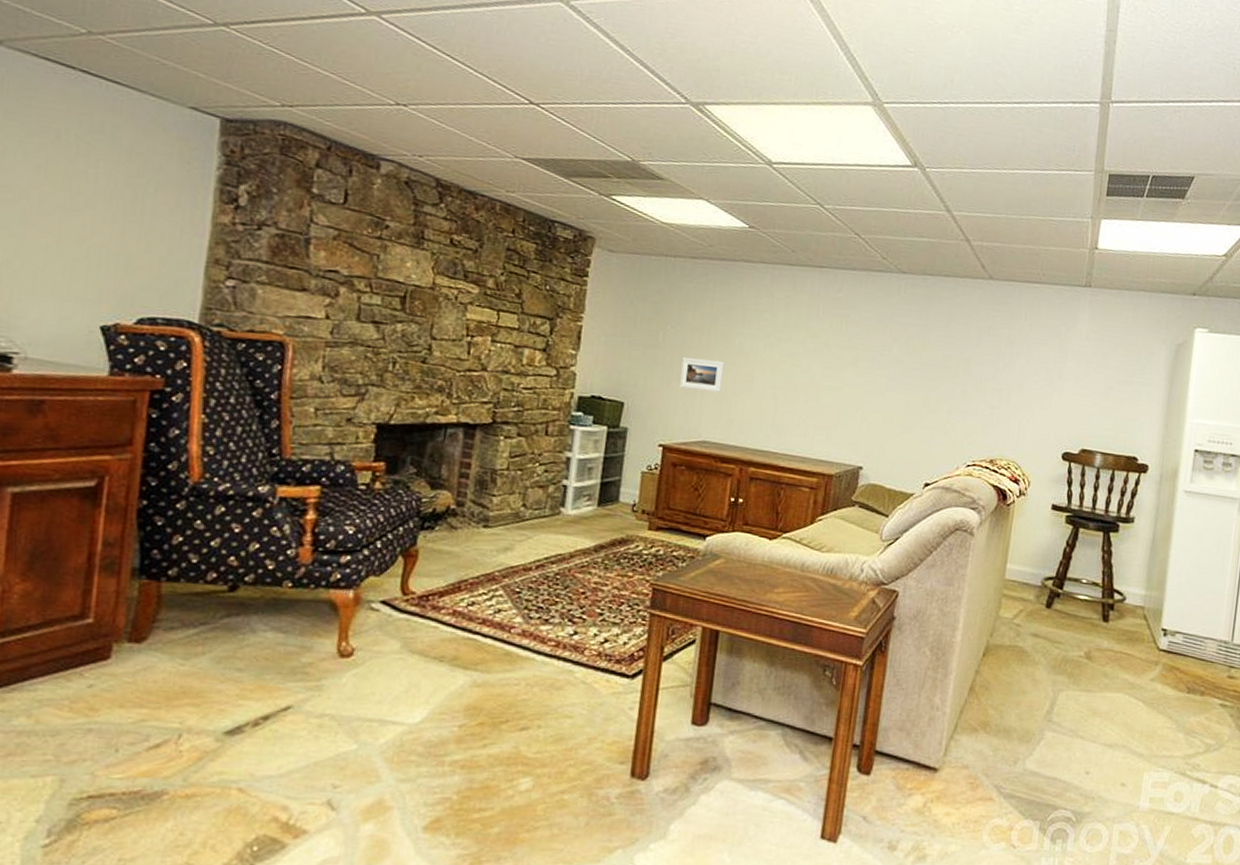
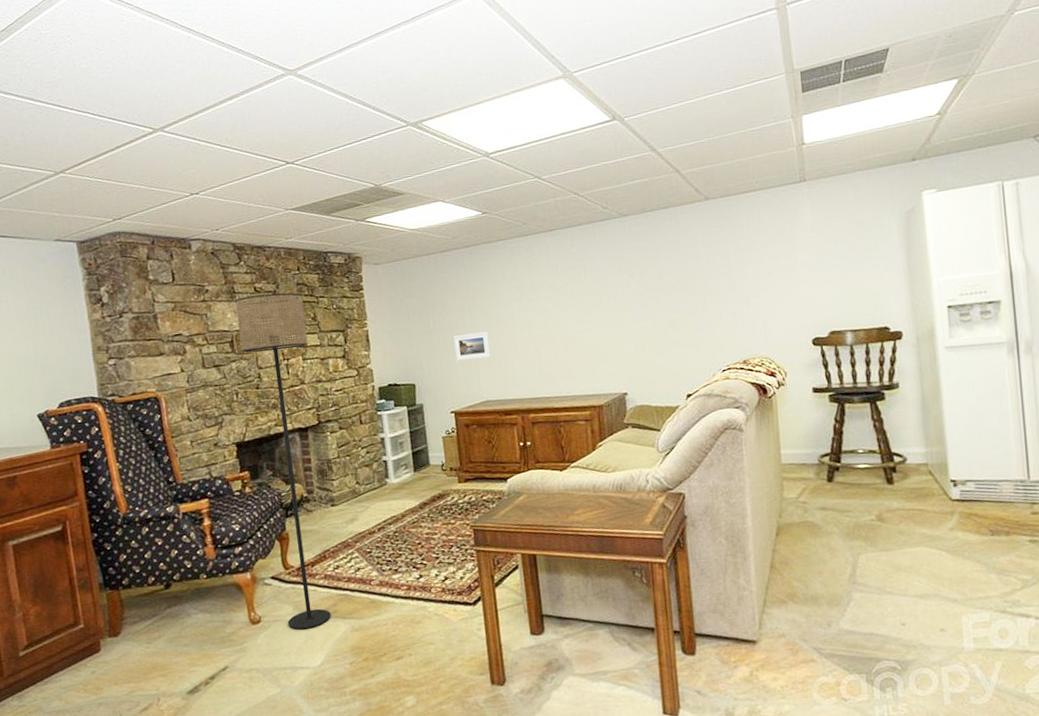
floor lamp: none [389,246,510,675] -> present [235,292,331,630]

